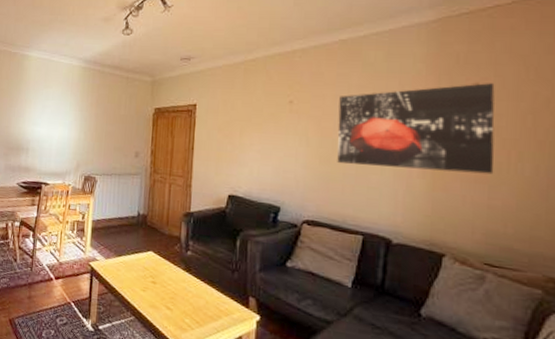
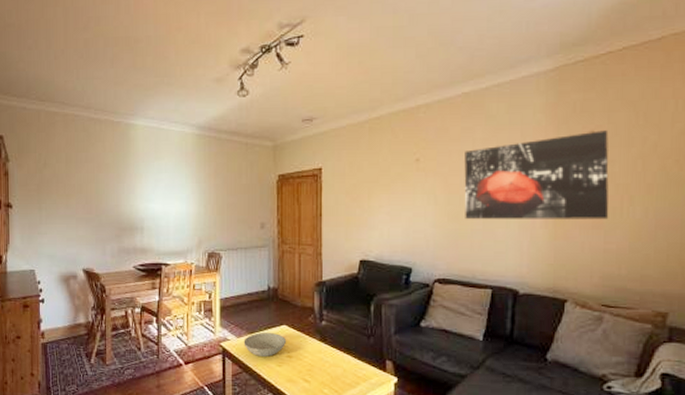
bowl: none [111,256,153,281] -> present [243,333,287,357]

